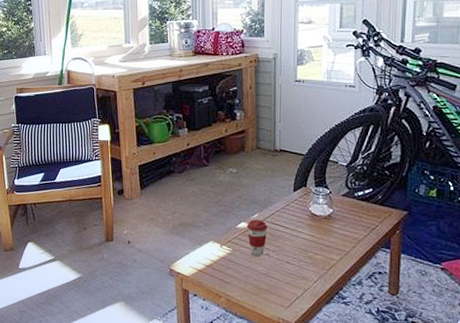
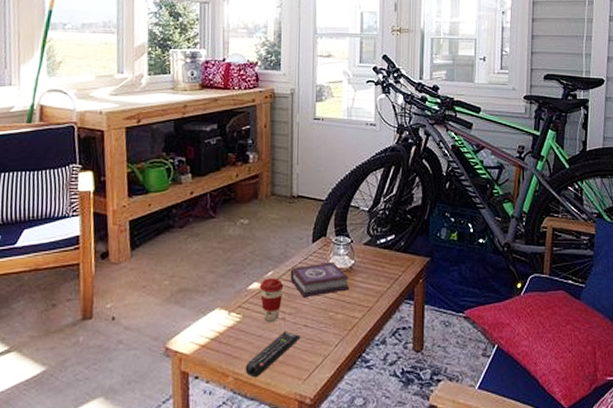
remote control: none [235,265,283,301] -> present [245,331,301,378]
book: none [273,209,328,239] -> present [290,262,350,298]

